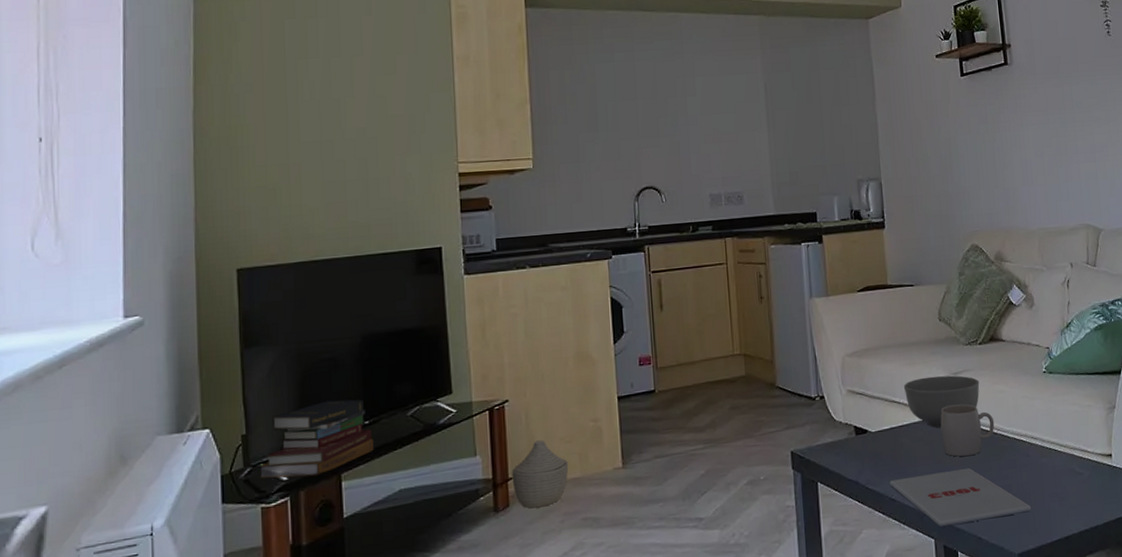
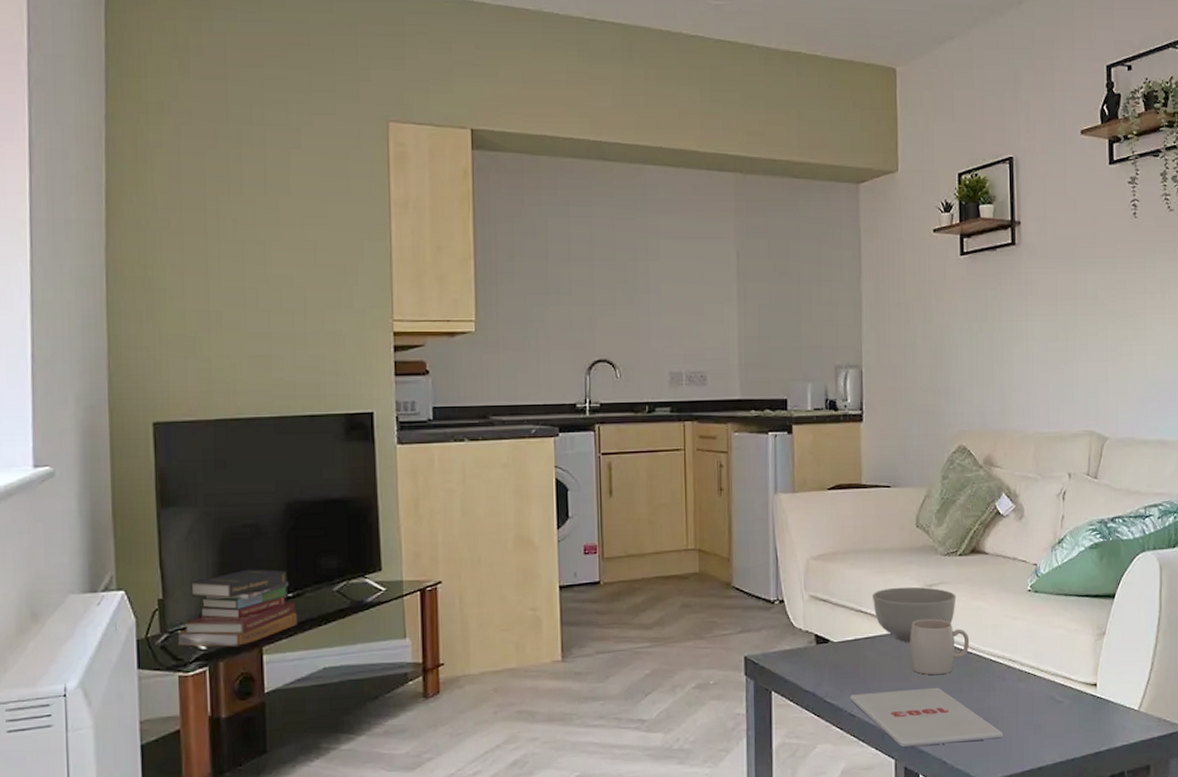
woven basket: present [511,440,569,509] -> none [443,626,504,697]

